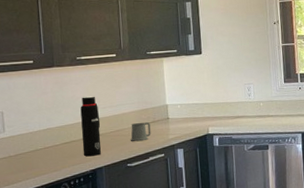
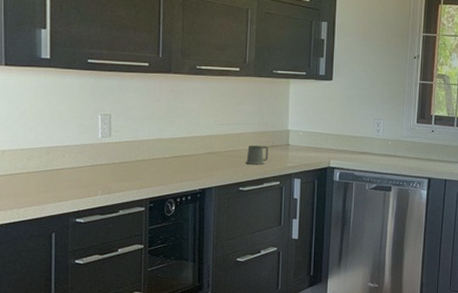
water bottle: present [80,96,101,157] -> none [193,110,215,175]

